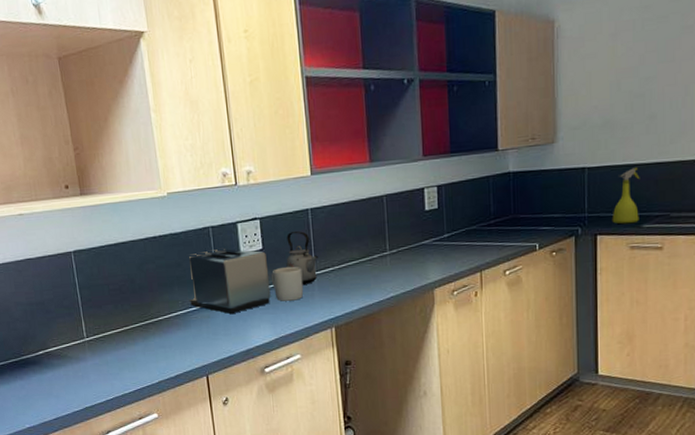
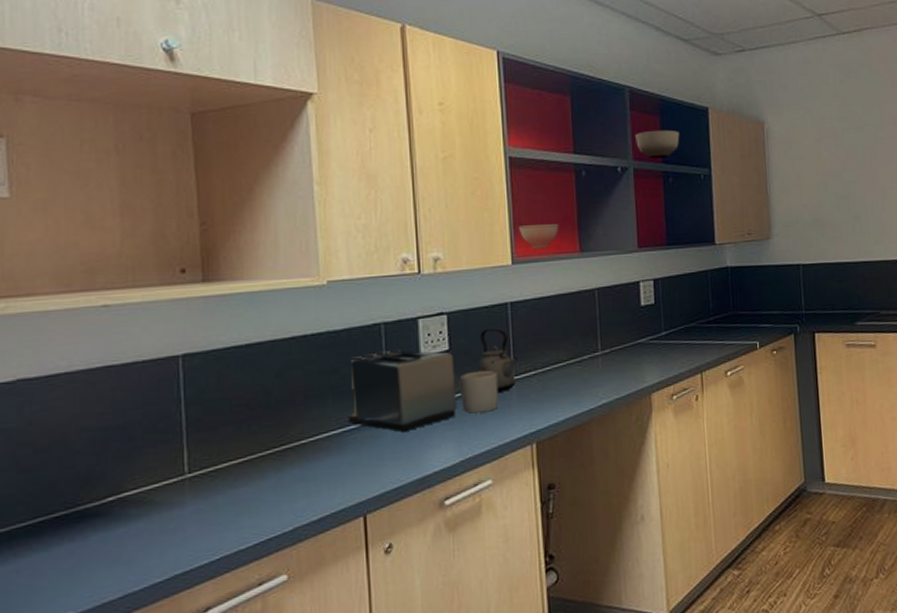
bowl: none [315,137,351,161] -> present [518,224,559,249]
bowl: none [421,37,465,68] -> present [636,129,680,158]
spray bottle: present [612,167,640,225] -> none [827,265,853,322]

